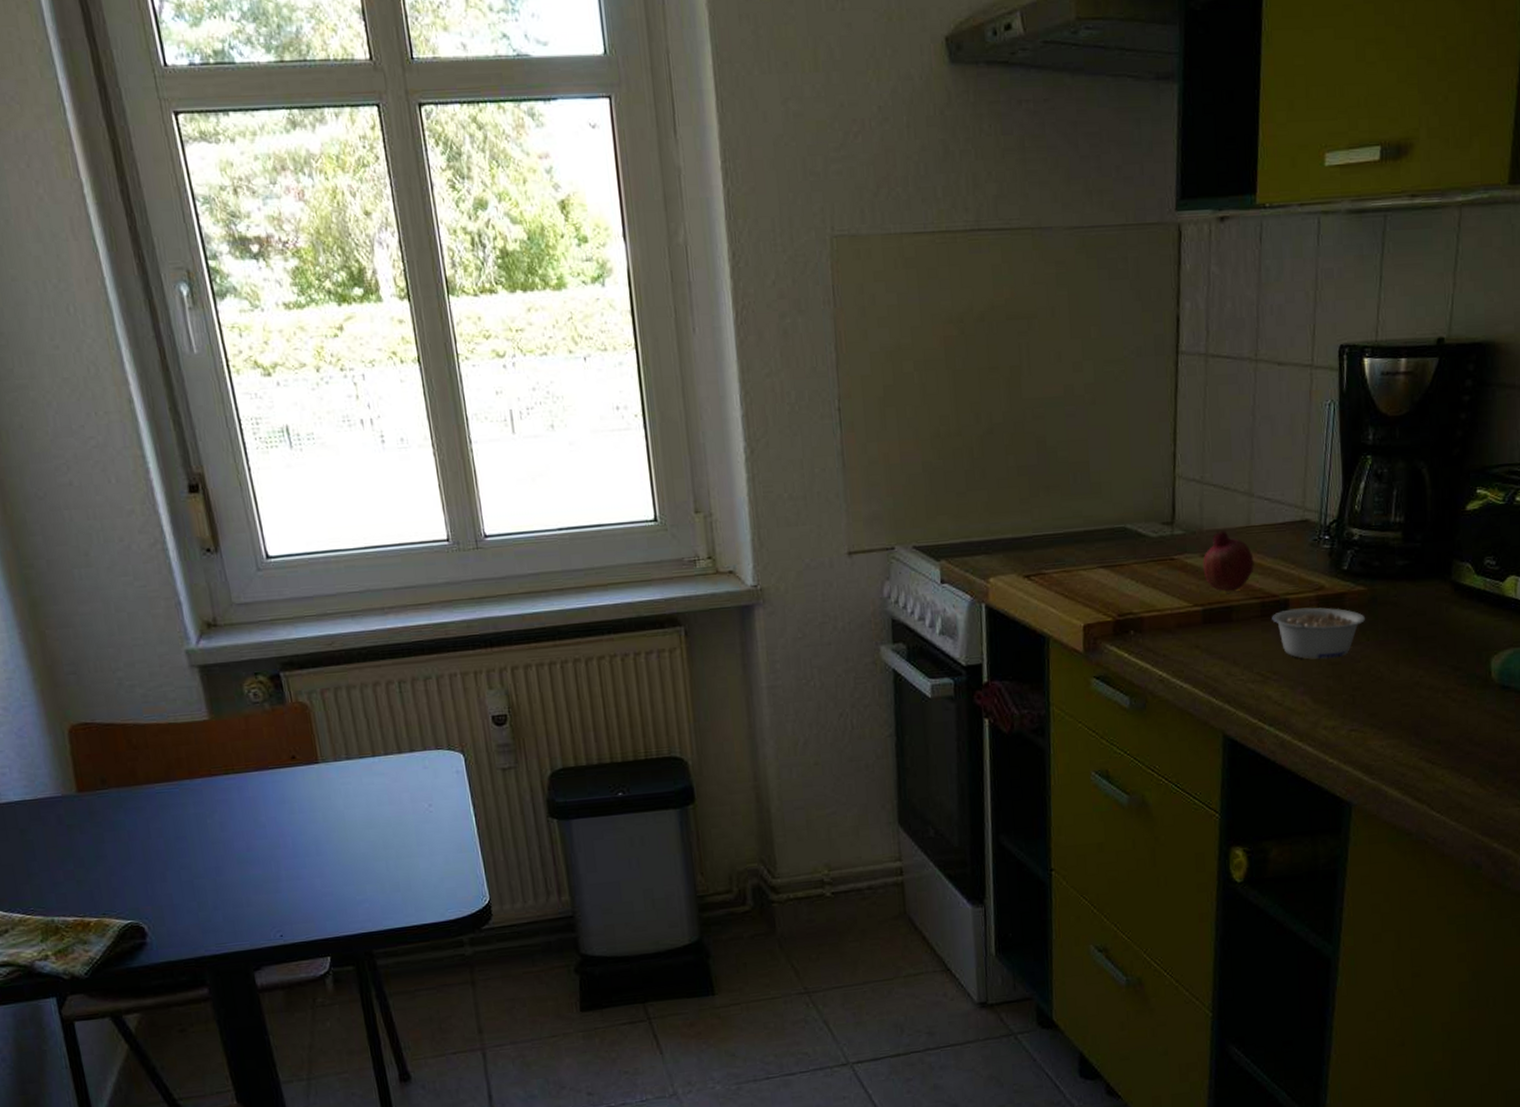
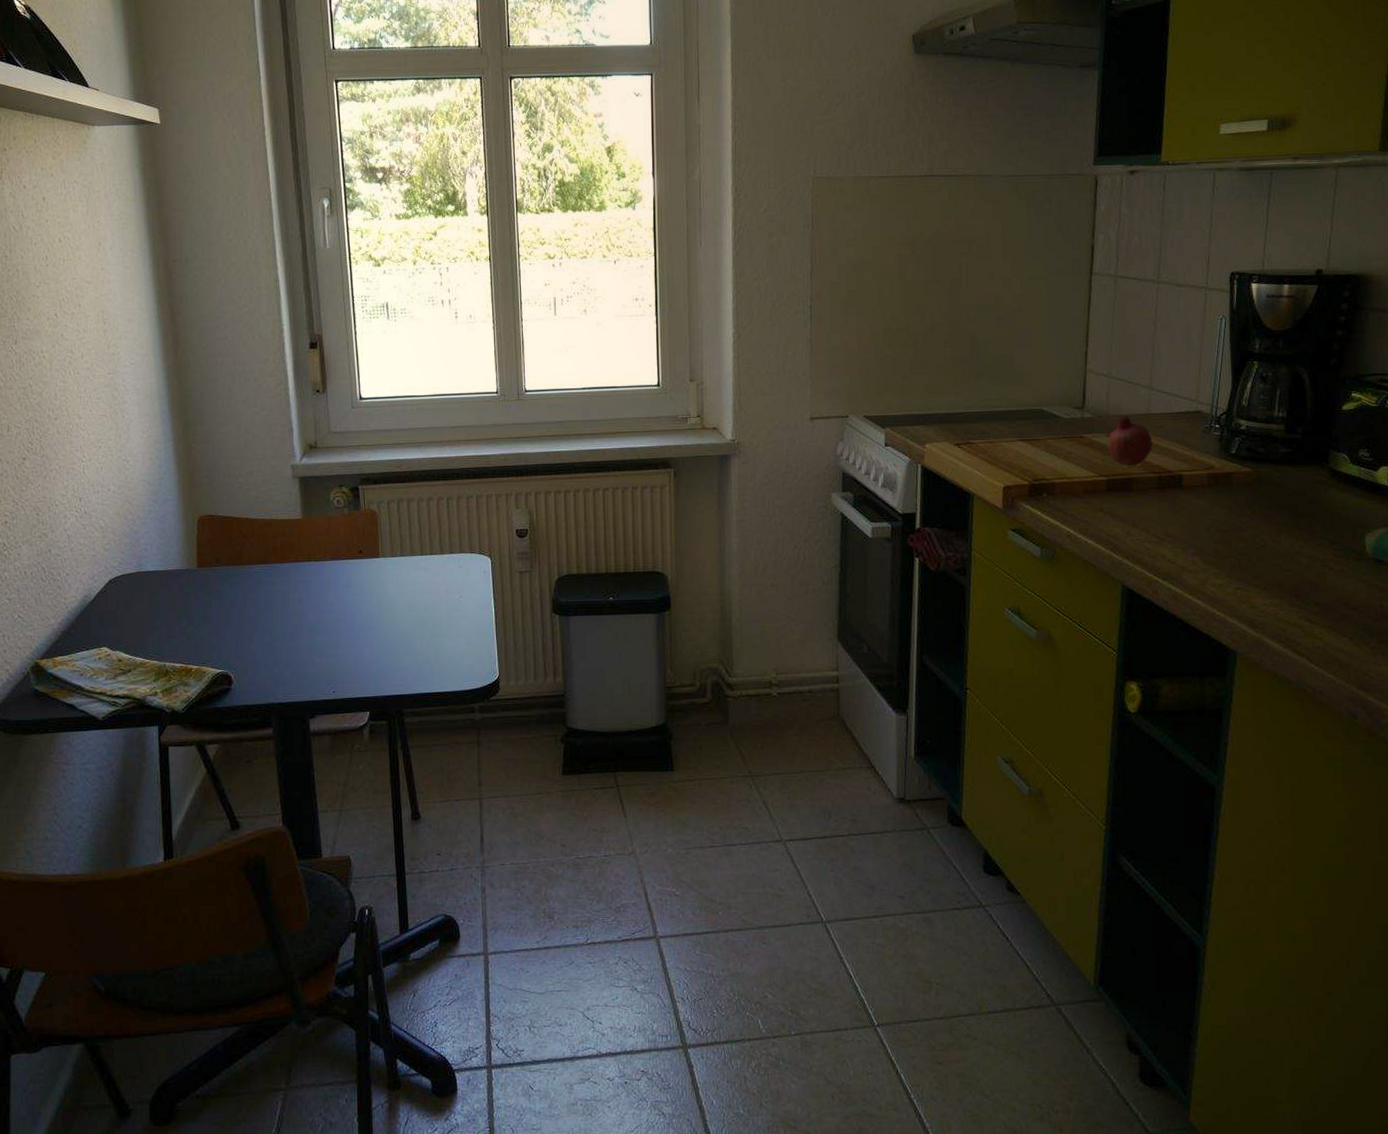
legume: present [1272,607,1365,660] -> none [1167,483,1251,527]

